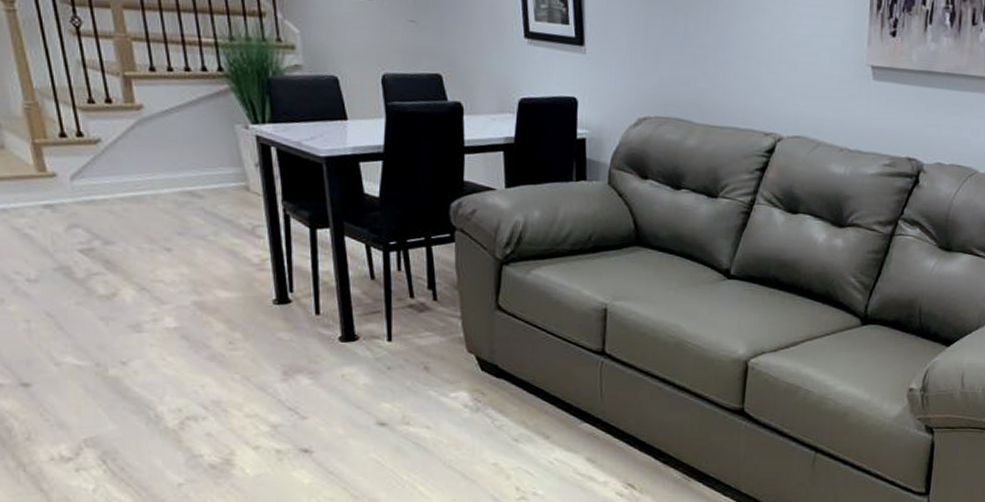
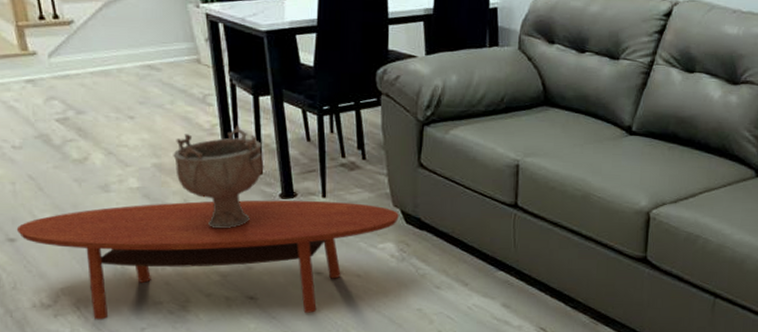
coffee table: none [31,343,474,475] -> present [16,200,399,320]
decorative bowl: none [216,261,322,375] -> present [173,126,264,229]

